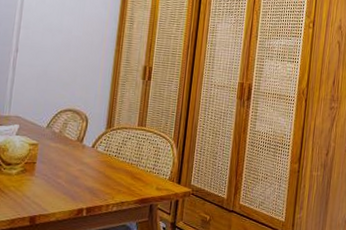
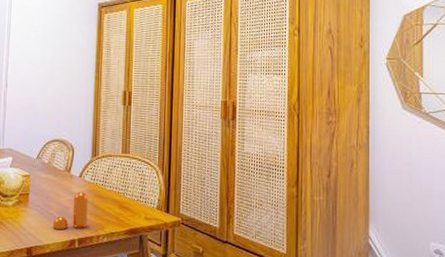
pepper shaker: none [59,162,100,198] -> present [52,192,88,229]

